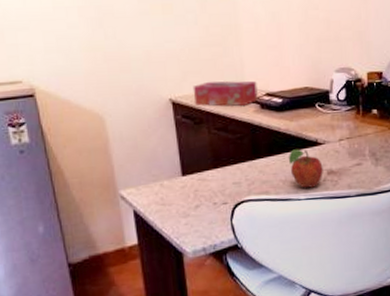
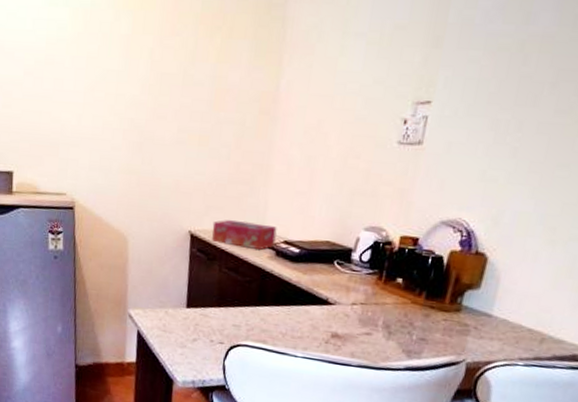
fruit: present [289,149,323,188] -> none [293,304,328,348]

